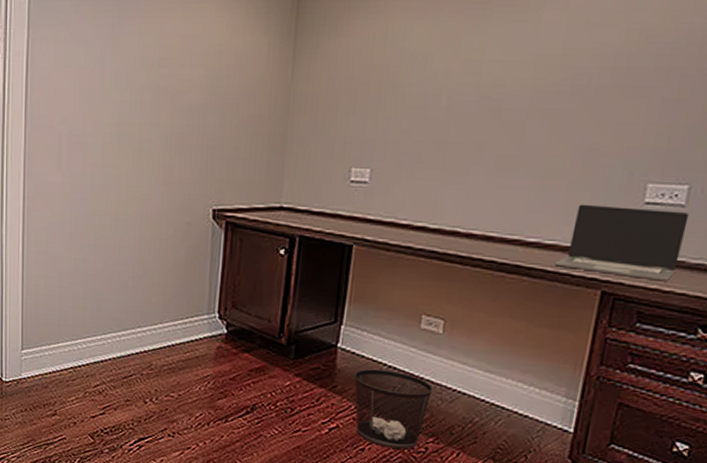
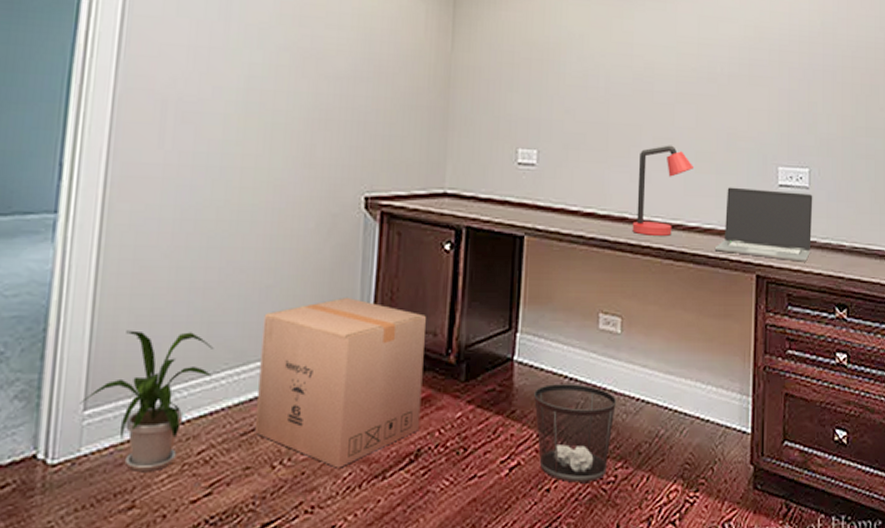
house plant: none [19,300,102,394] -> present [80,330,214,471]
cardboard box: none [131,287,262,410] -> present [254,296,426,468]
desk lamp: none [463,162,542,250] -> present [632,145,695,236]

